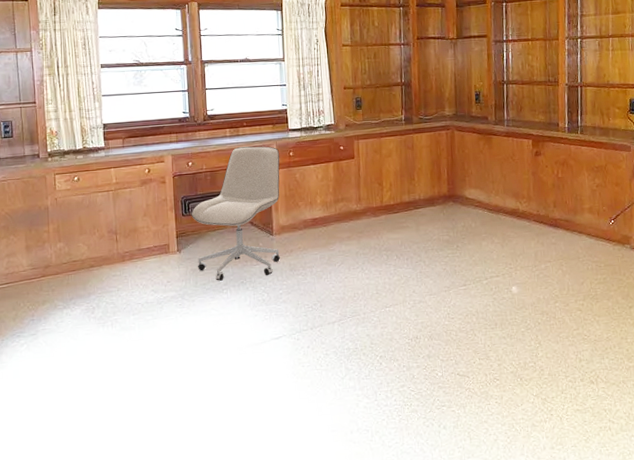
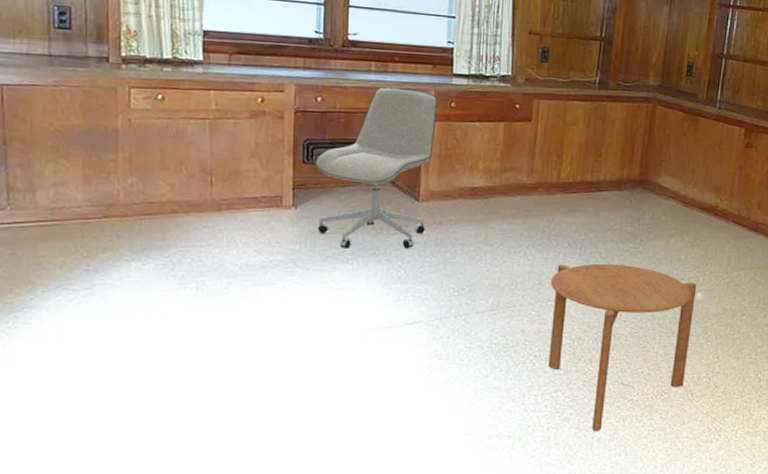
side table: none [385,269,513,420] -> present [548,263,697,432]

